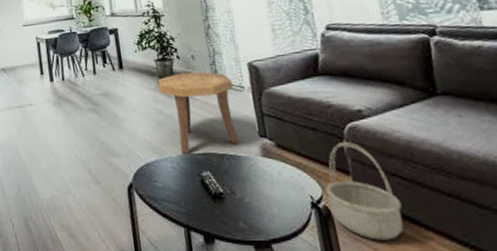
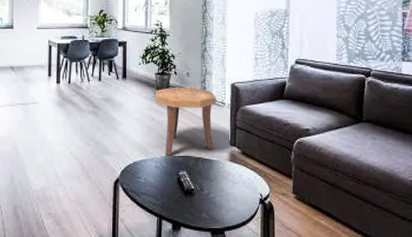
basket: present [326,142,404,241] -> none [273,153,323,229]

